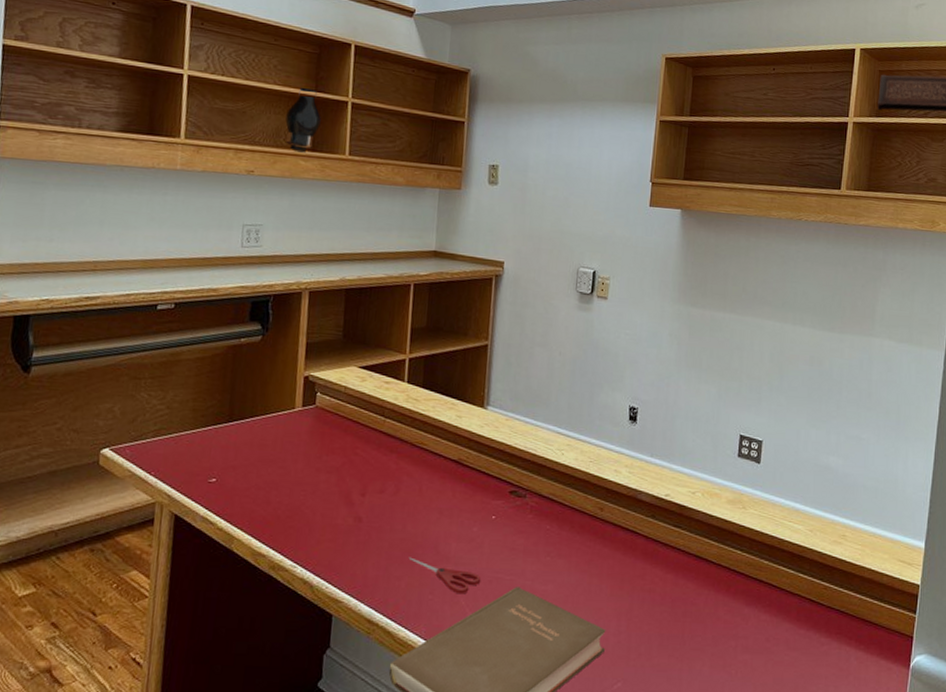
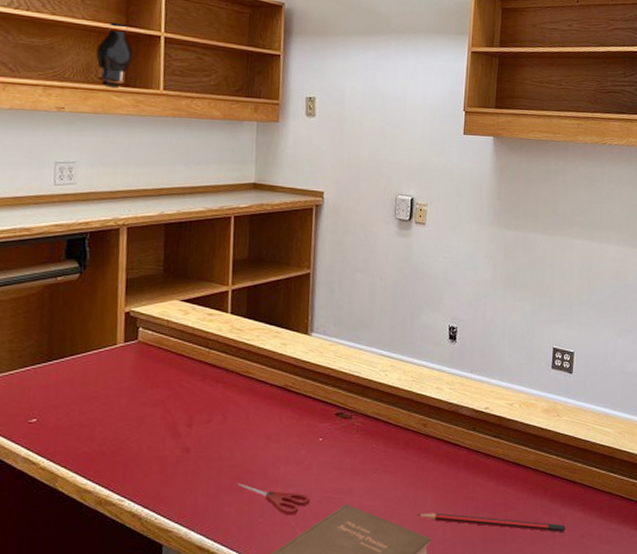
pencil: none [590,602,749,634] -> present [417,512,565,532]

